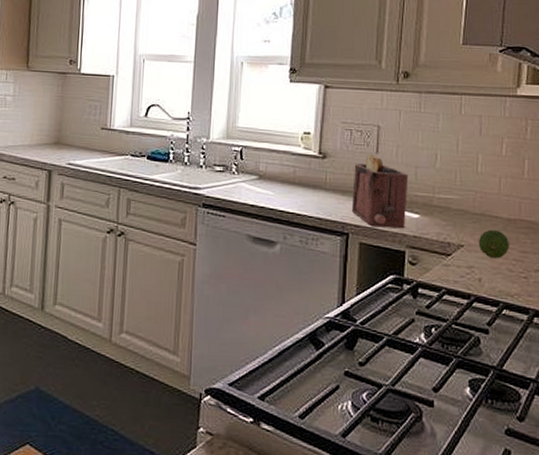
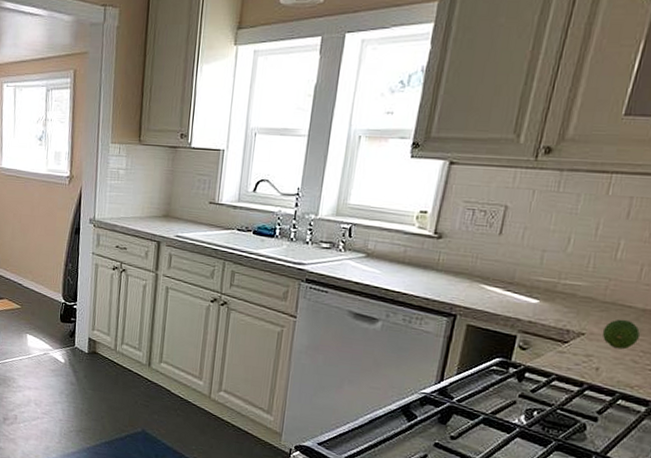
toaster: present [351,154,409,229] -> none [462,235,533,314]

